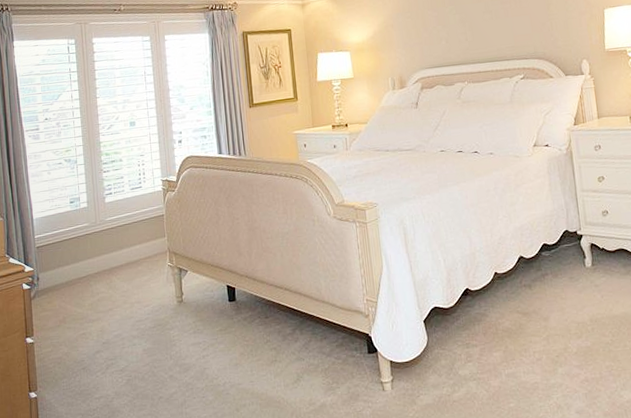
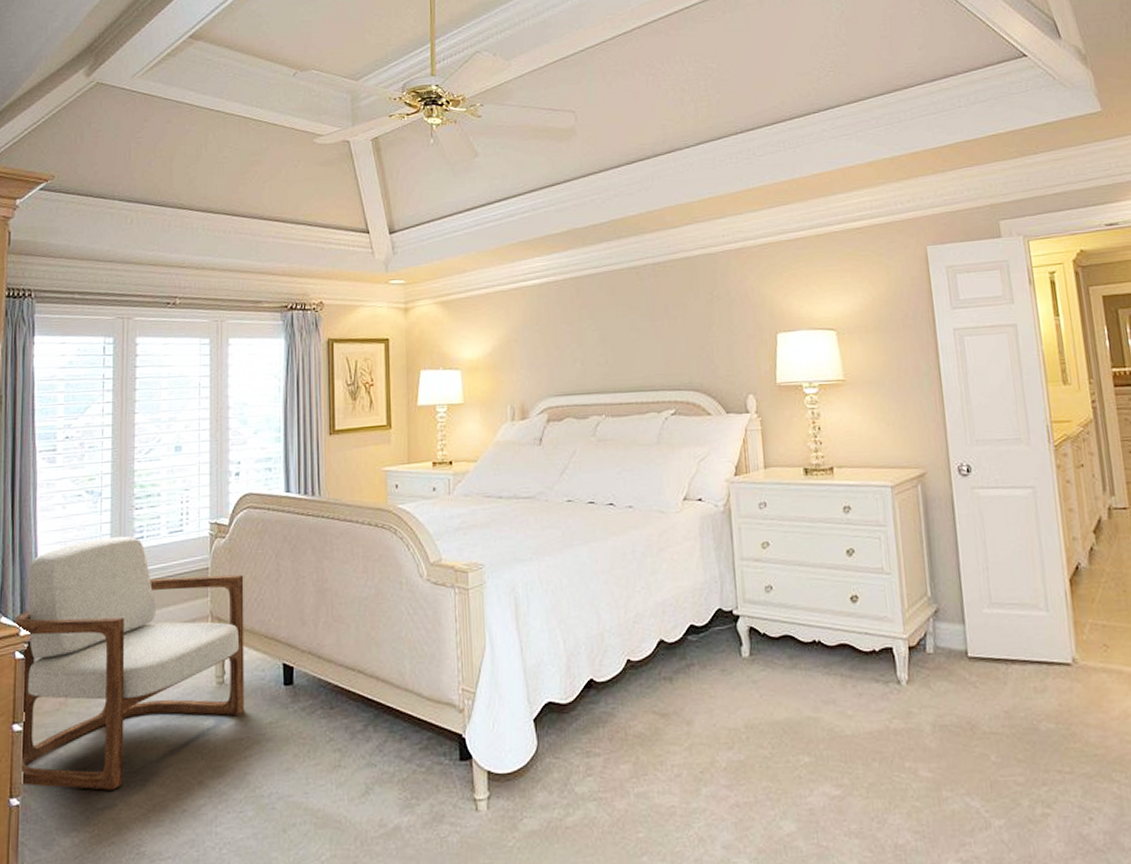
armchair: none [19,193,200,384] -> present [13,535,245,790]

